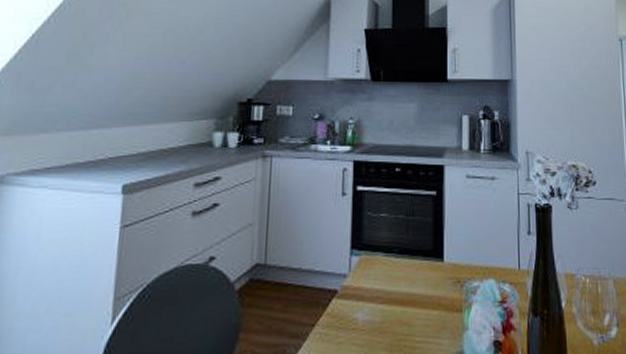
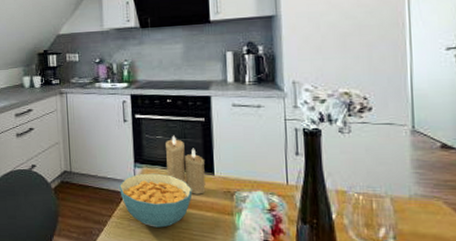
cereal bowl: none [329,262,418,336] -> present [119,173,193,228]
candle: none [390,212,433,288] -> present [166,135,206,194]

